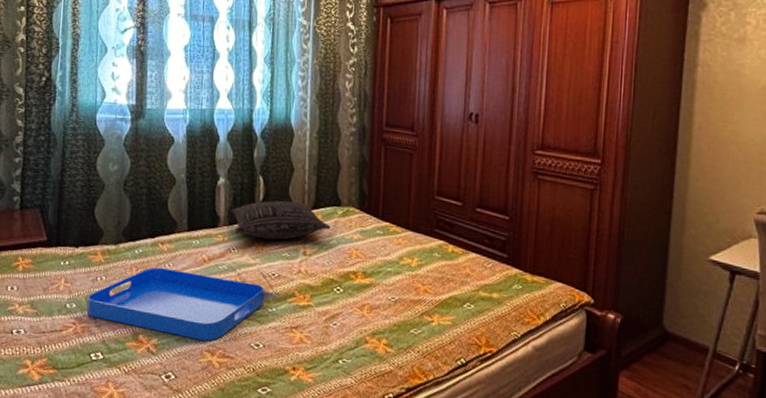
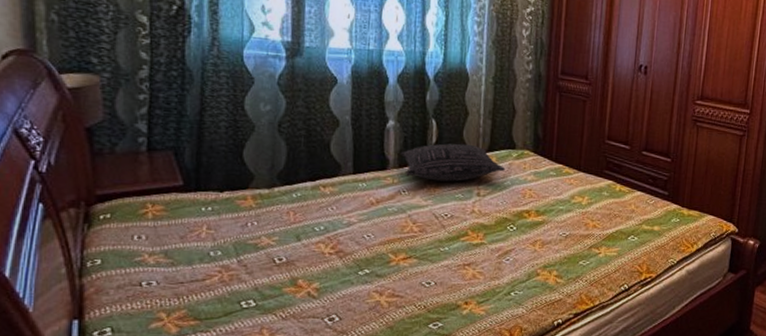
serving tray: present [87,267,264,341] -> none [235,211,437,282]

